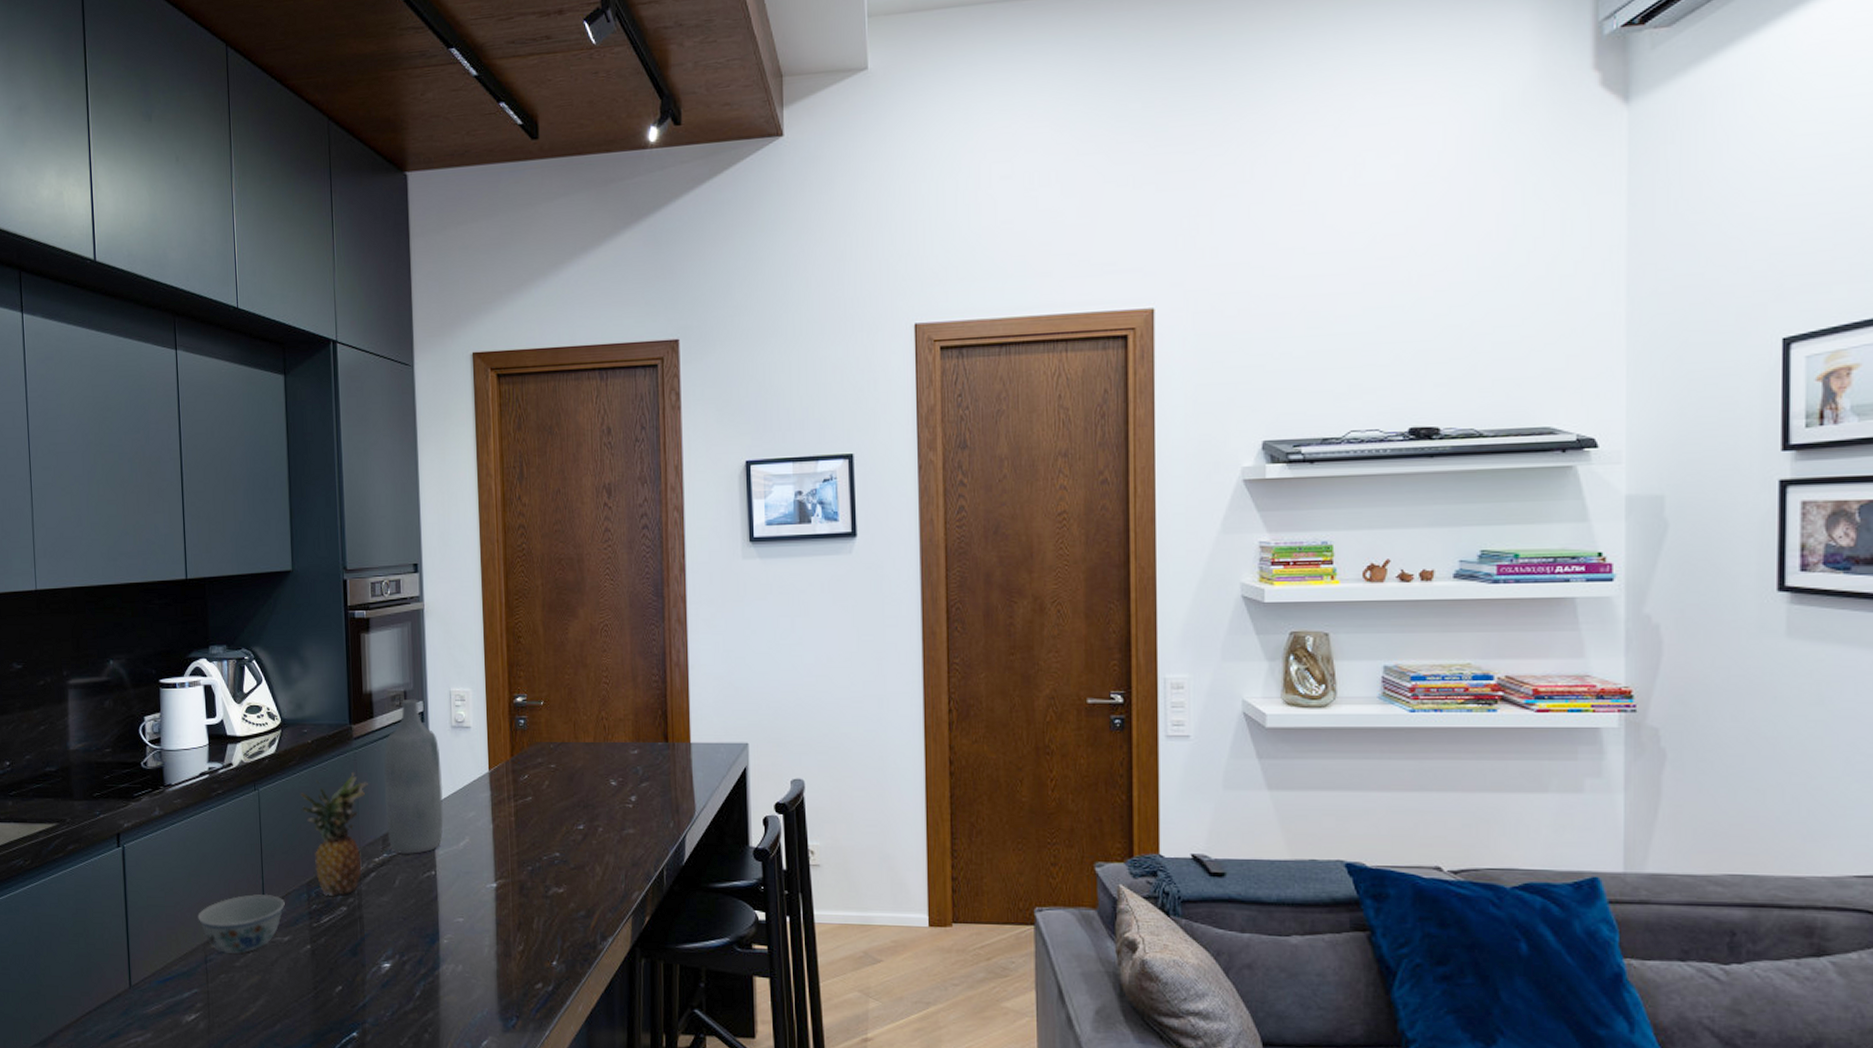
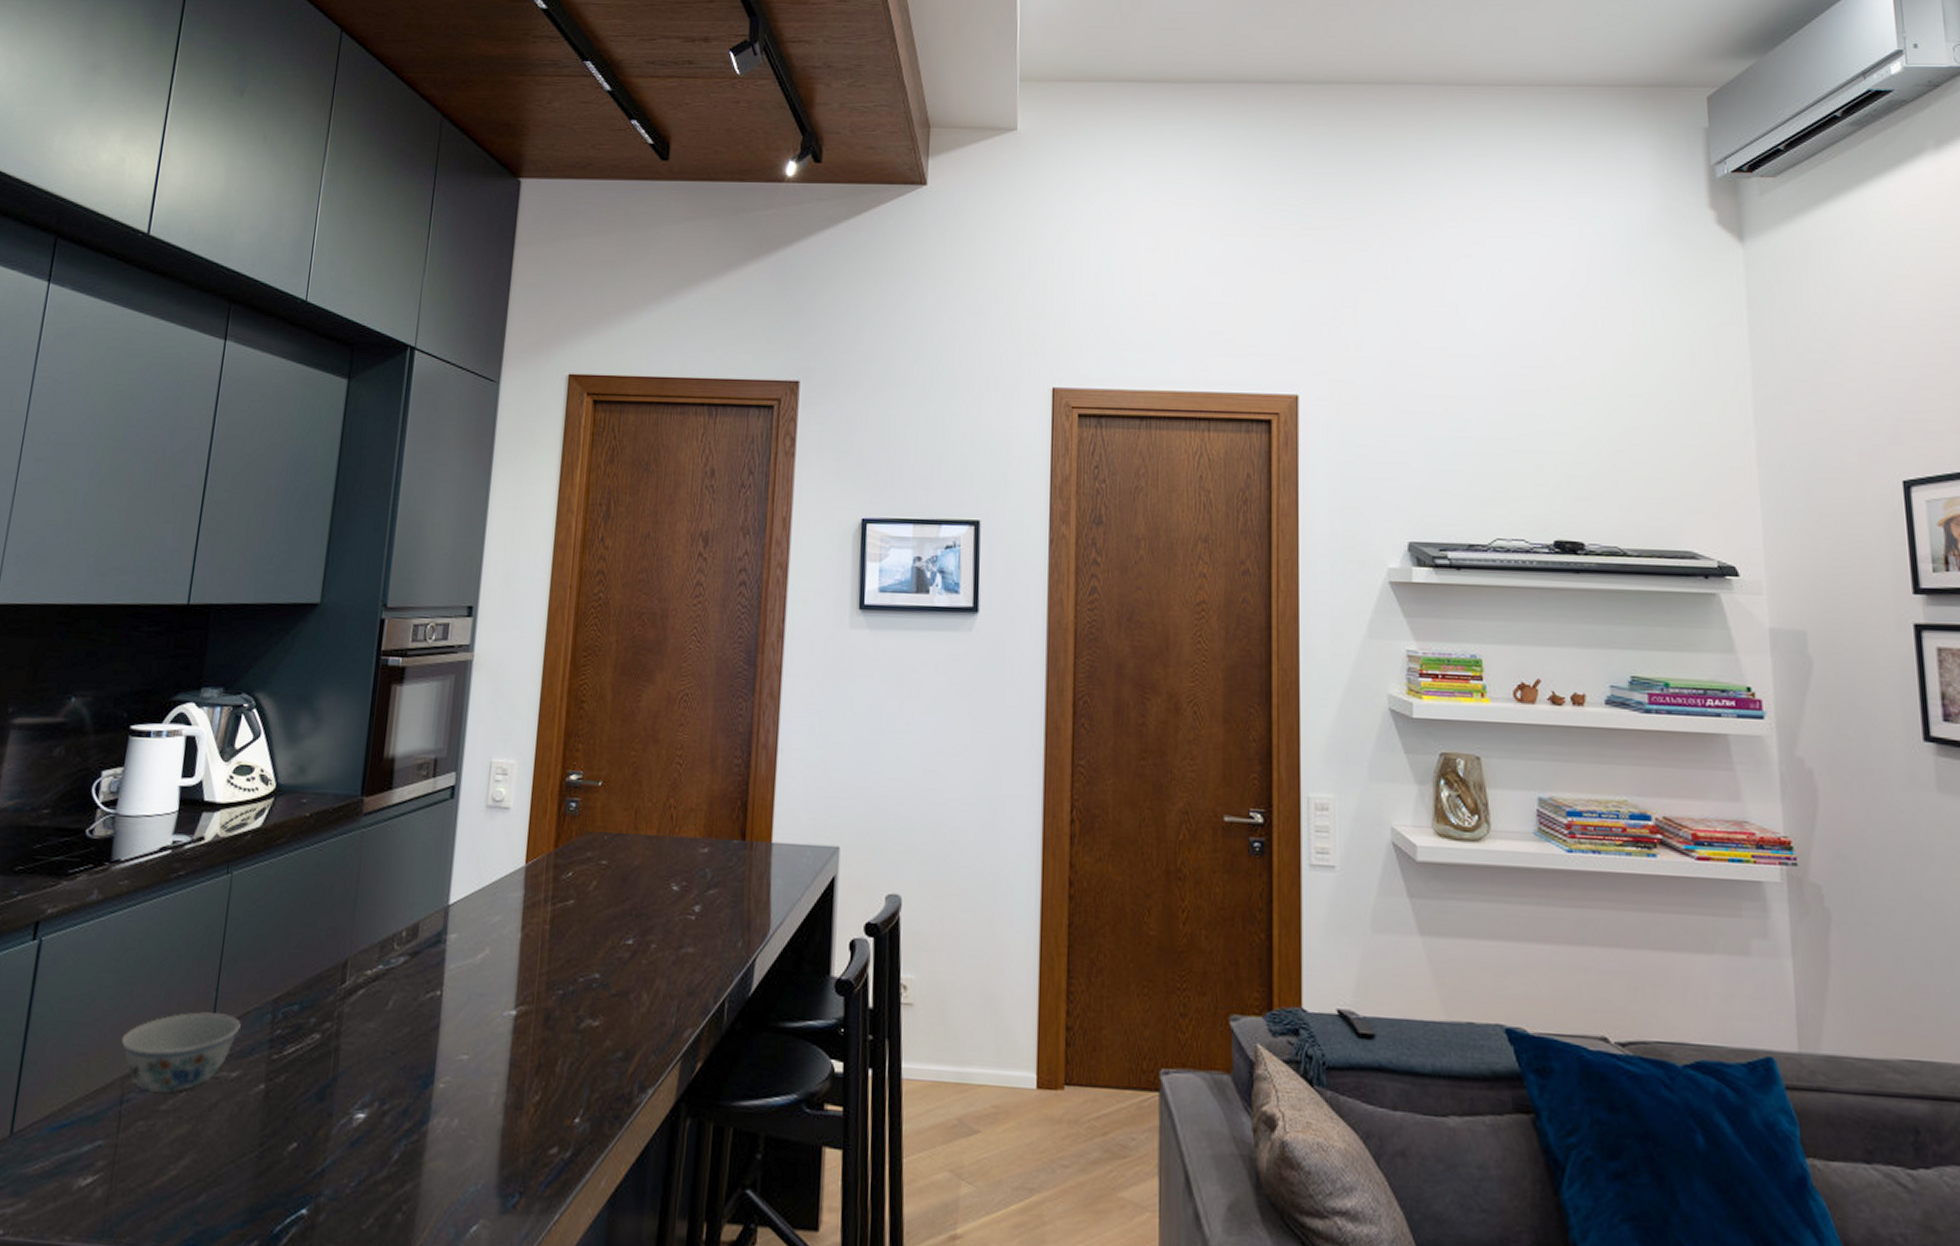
fruit: present [300,771,368,896] -> none [282,856,373,1019]
bottle: present [384,698,444,854] -> none [387,768,468,967]

